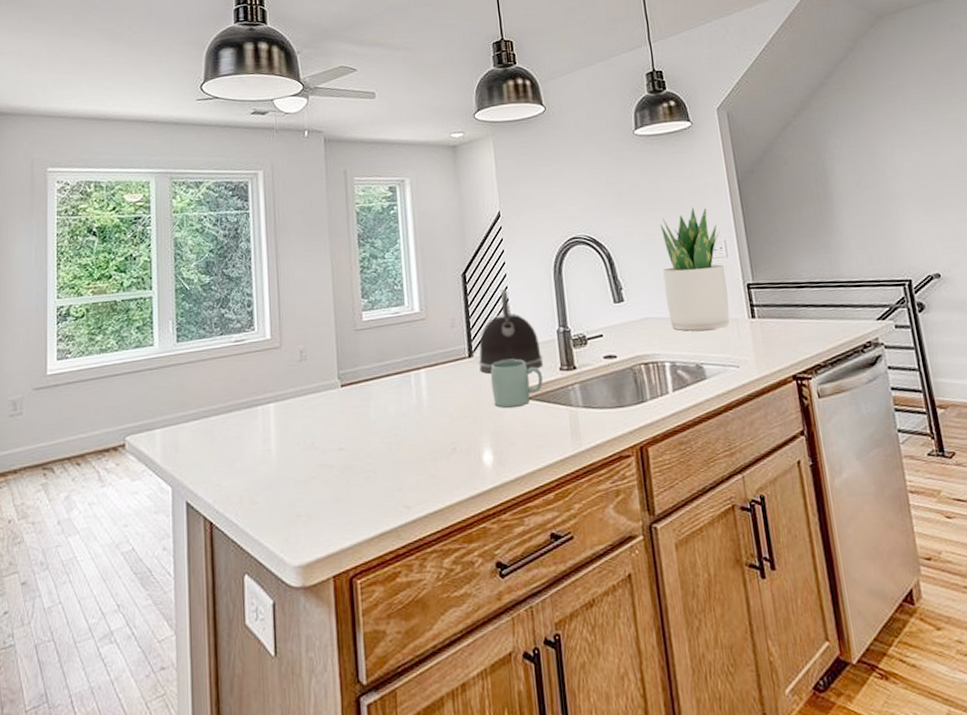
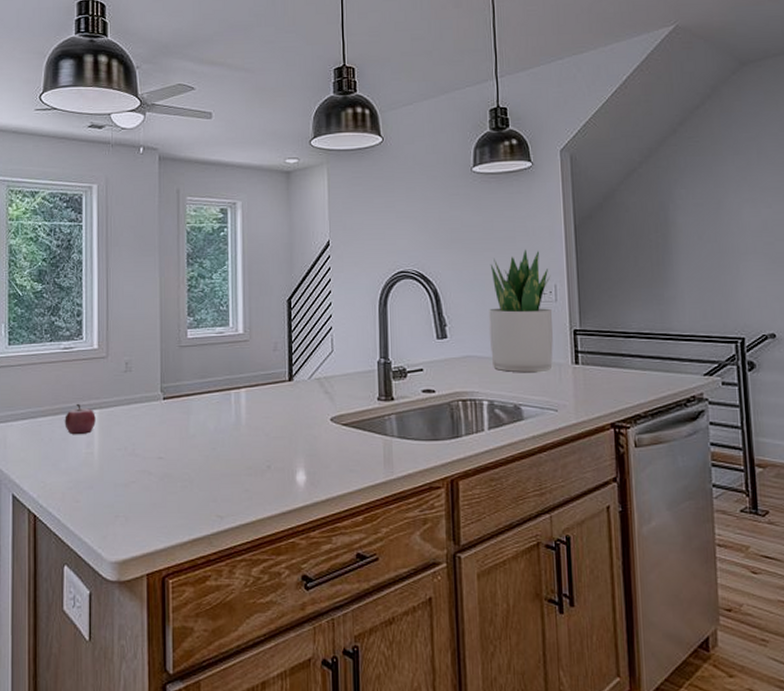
fruit: none [239,398,272,433] -> present [65,403,96,435]
kettle: present [478,289,544,375] -> none [297,317,362,399]
mug: present [490,359,543,409] -> none [308,386,360,433]

